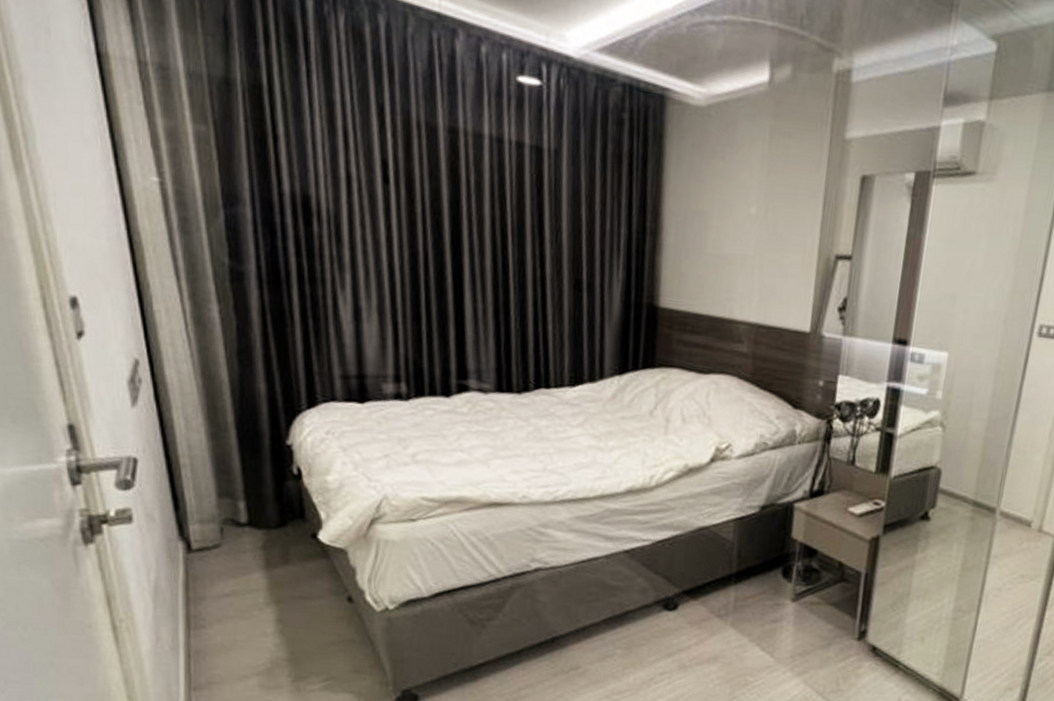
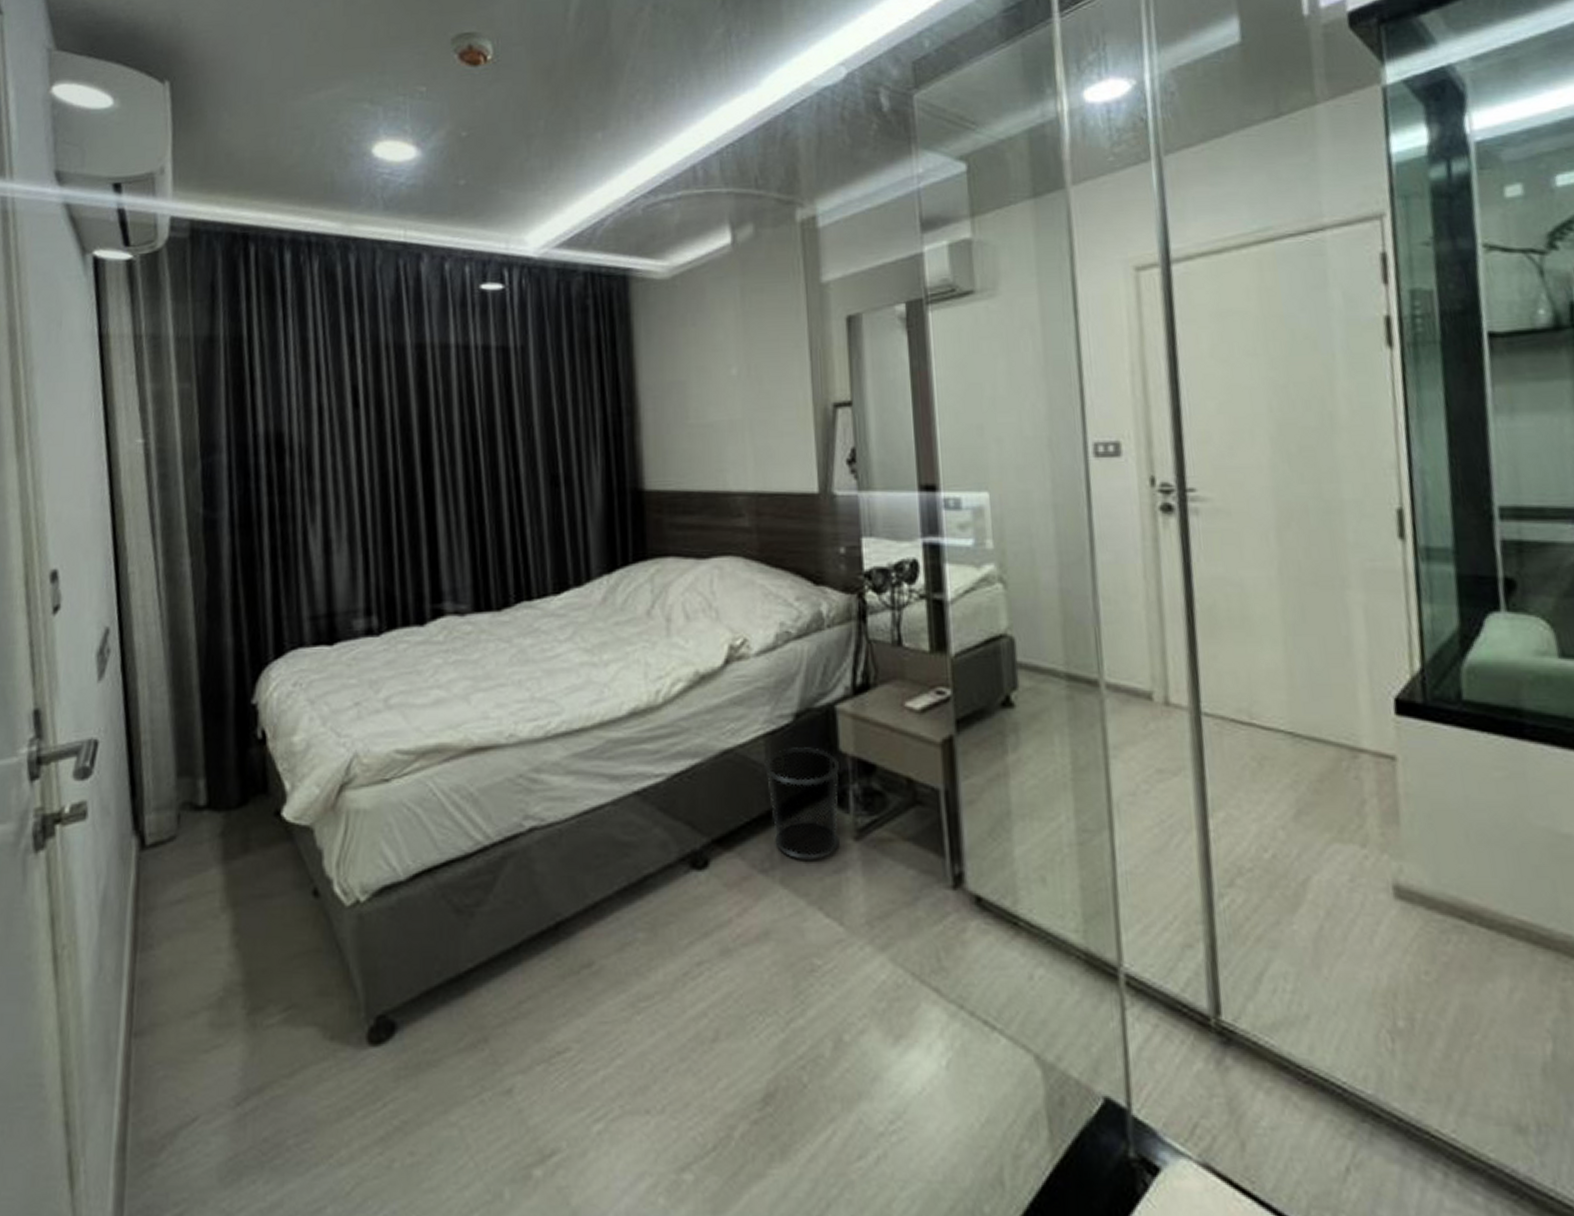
waste bin: none [730,531,790,612] -> present [763,747,839,860]

